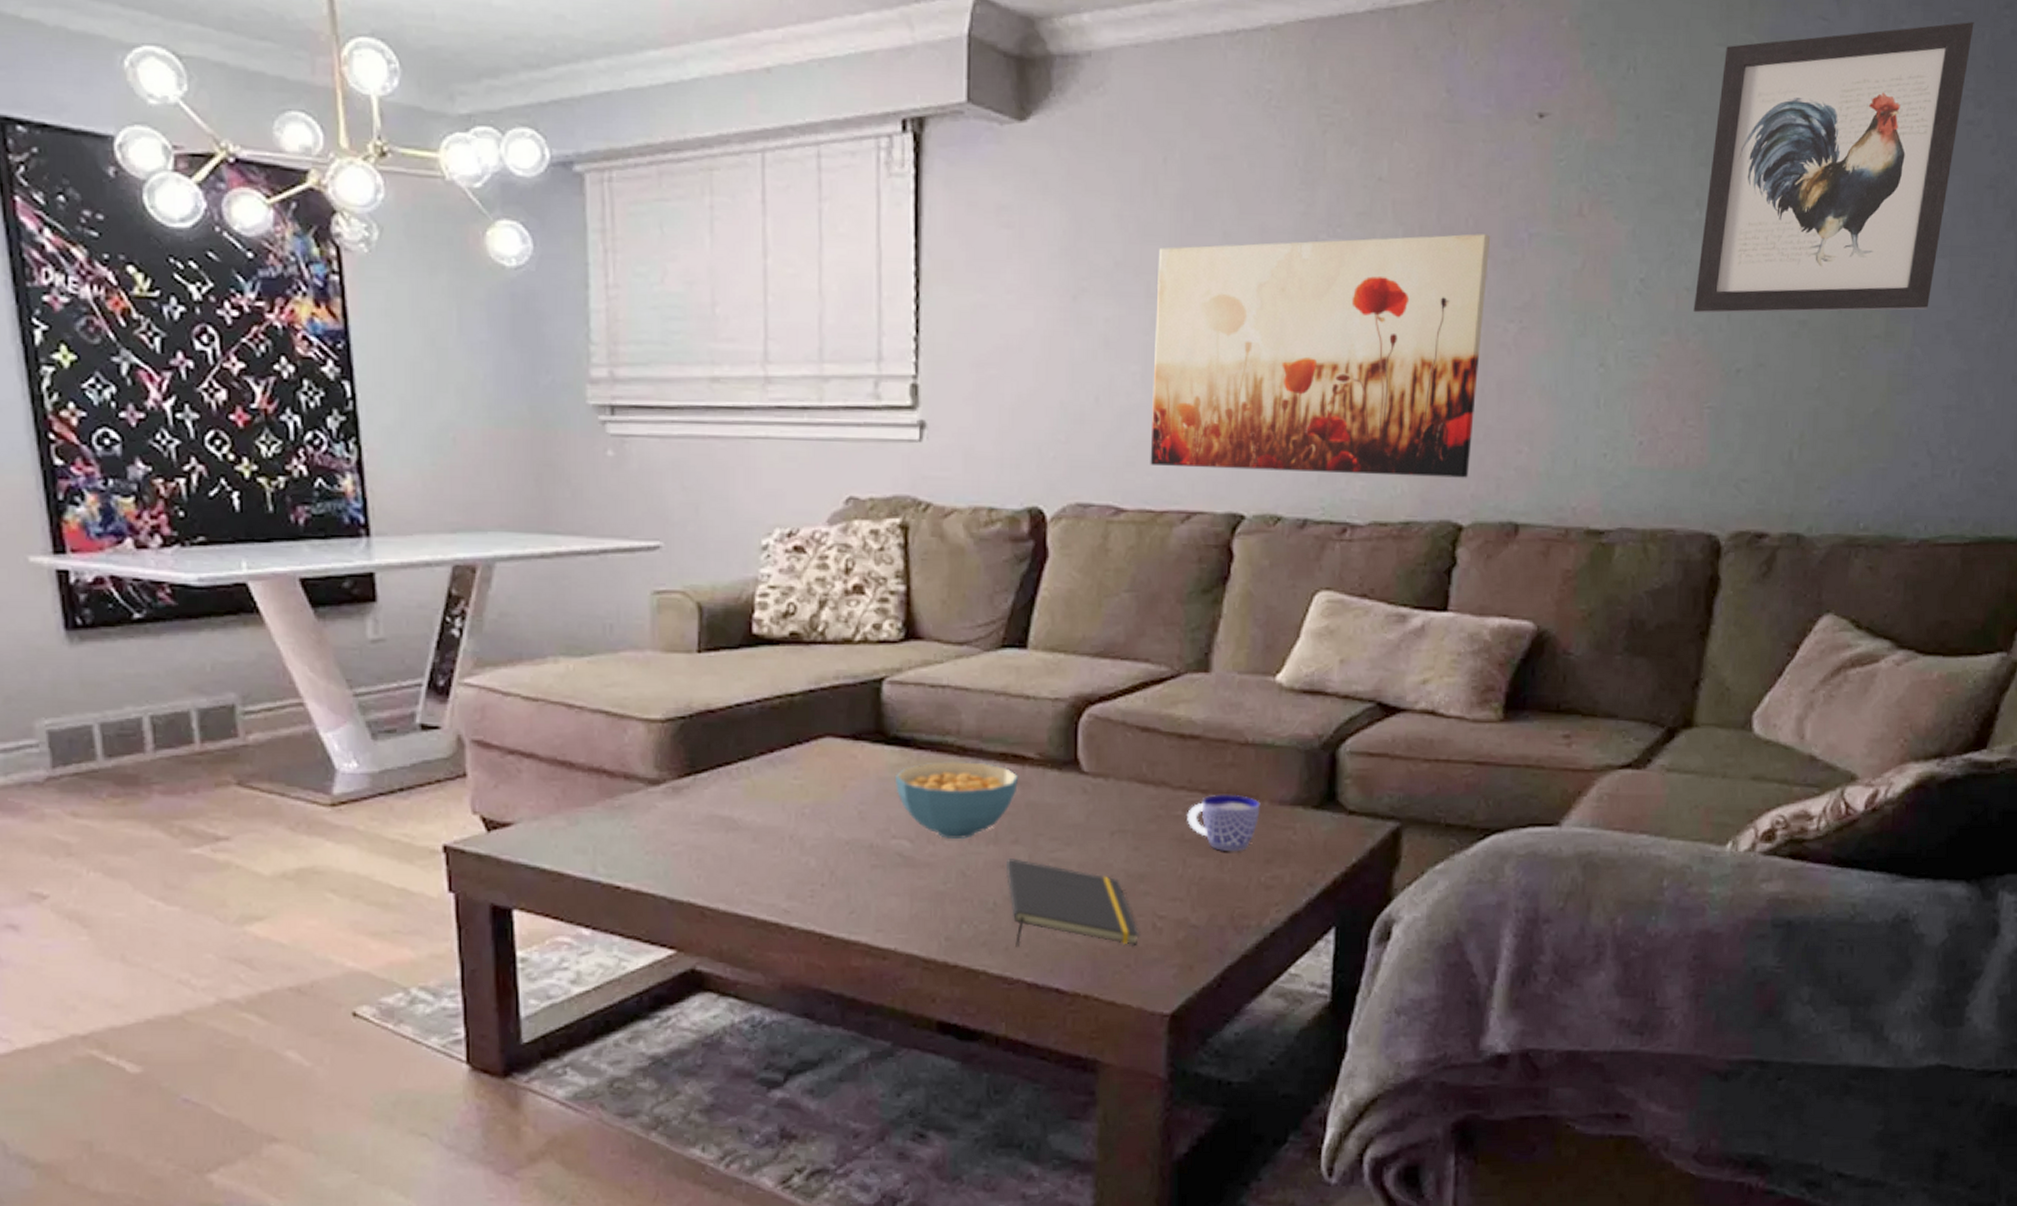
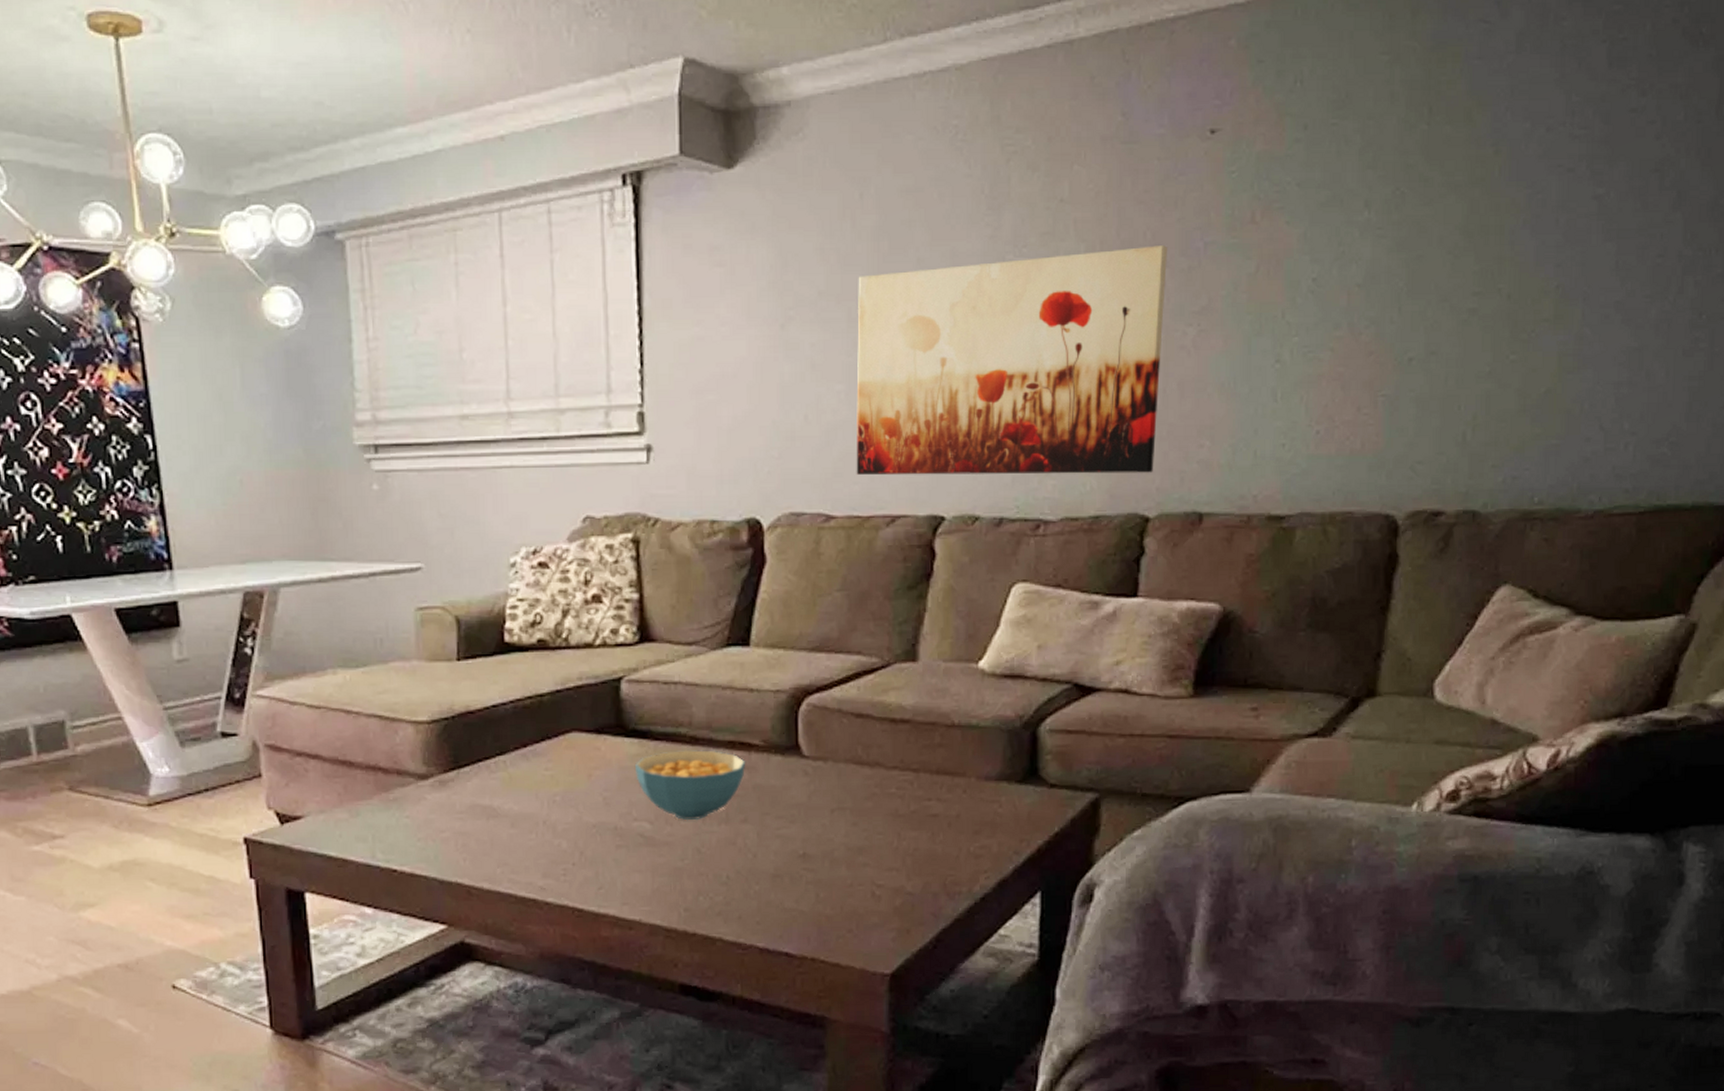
notepad: present [1005,859,1140,947] -> none [736,836,861,916]
cup: present [1187,794,1261,851] -> none [900,772,968,824]
wall art: present [1693,21,1974,313] -> none [1365,13,1635,307]

